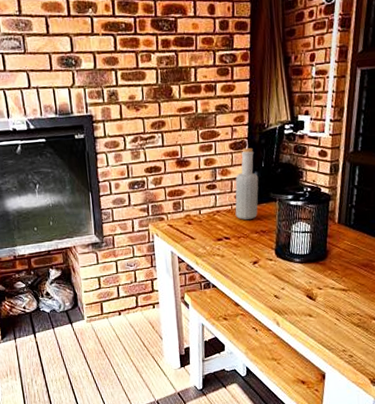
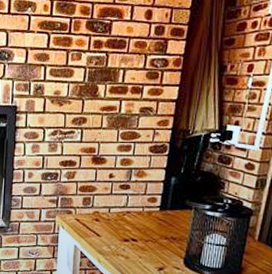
bottle: present [235,147,259,220] -> none [146,152,176,225]

